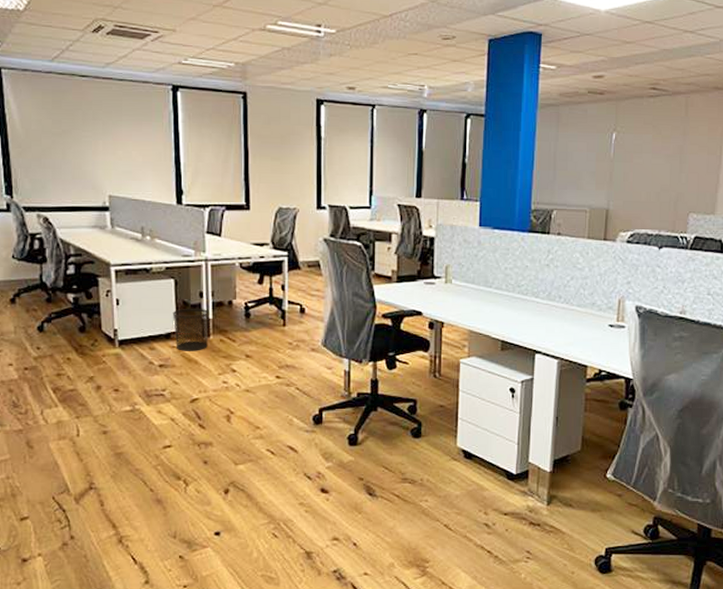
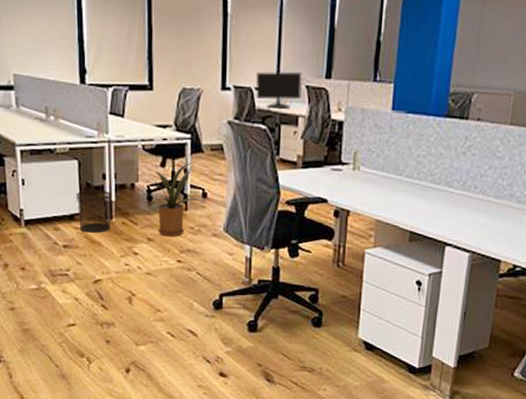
house plant: none [237,279,299,353] -> present [140,162,201,237]
computer monitor: none [349,191,395,227] -> present [255,72,302,109]

